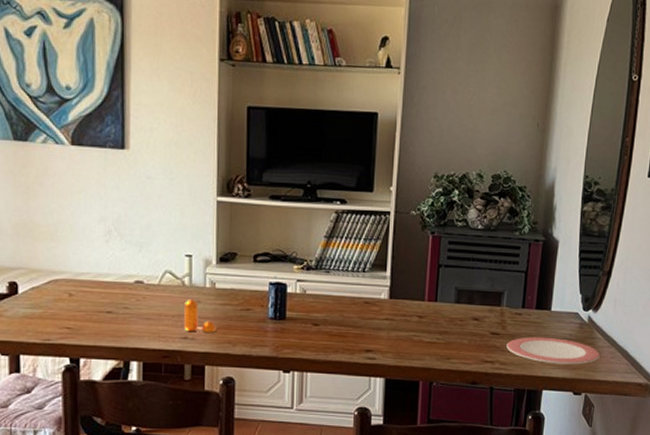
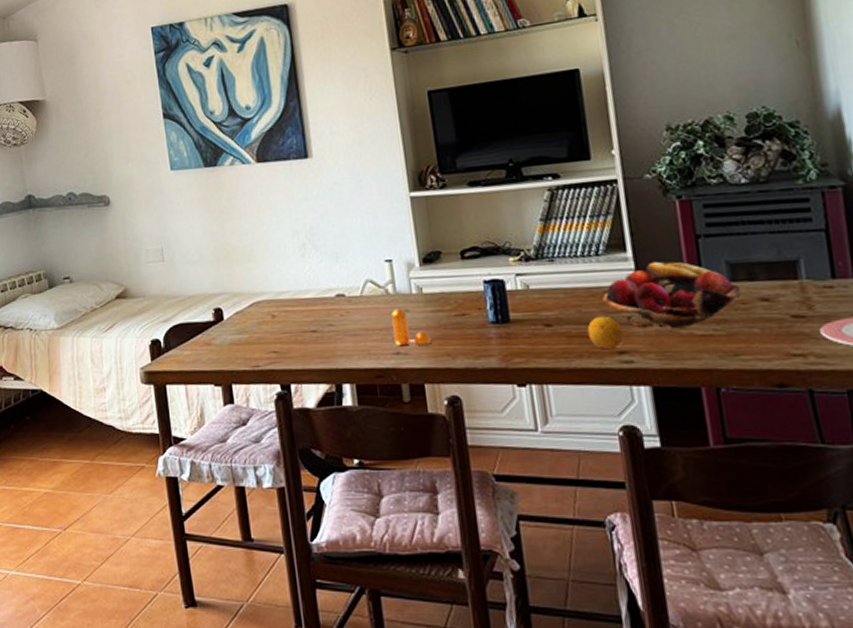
fruit: none [345,321,372,348] -> present [587,315,624,350]
fruit basket: none [362,281,461,335] -> present [602,261,741,328]

